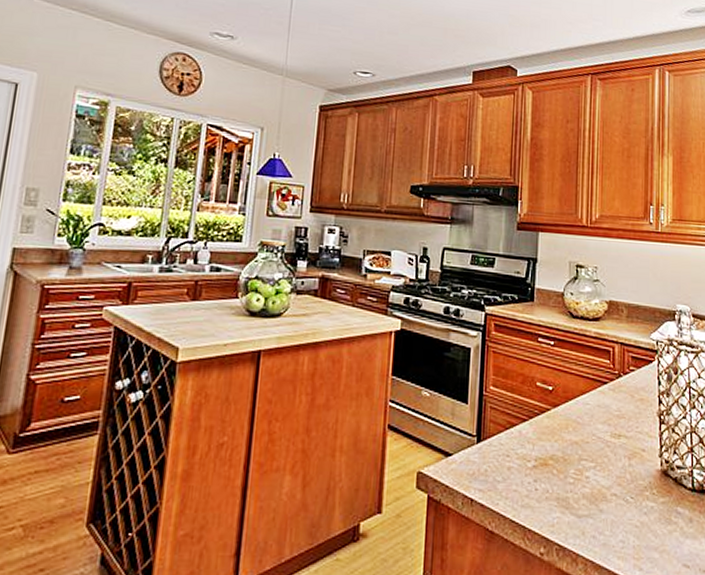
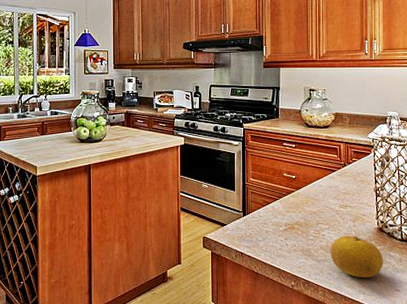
fruit: none [595,480,668,545] -> present [330,236,384,278]

